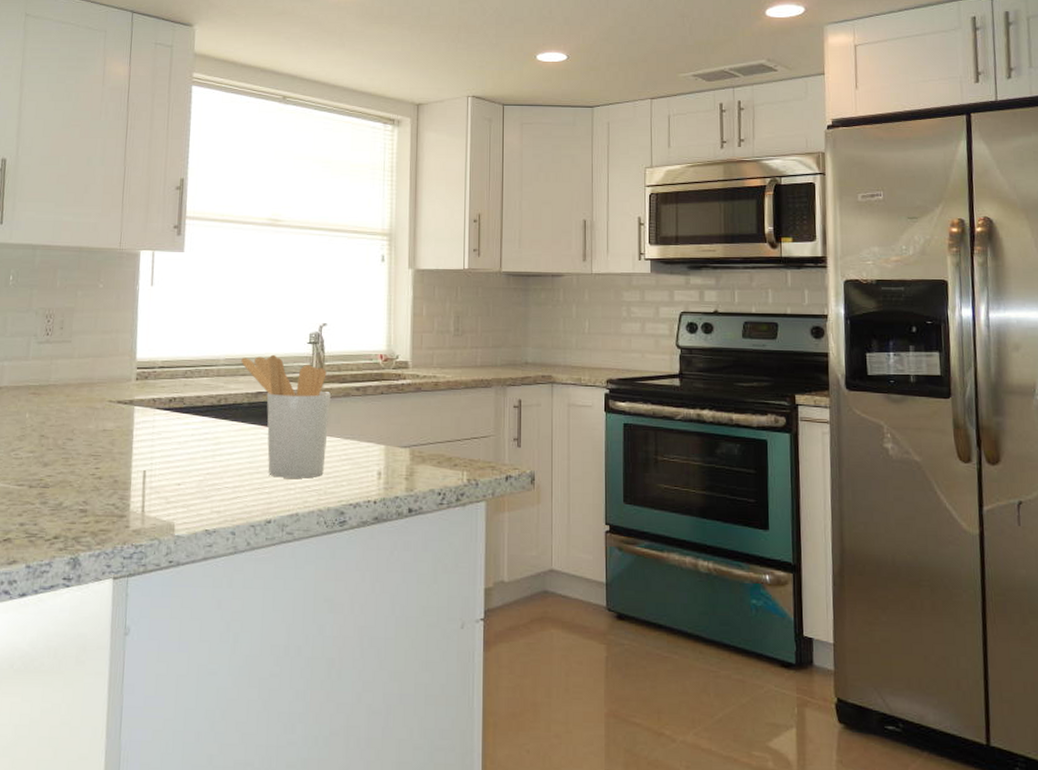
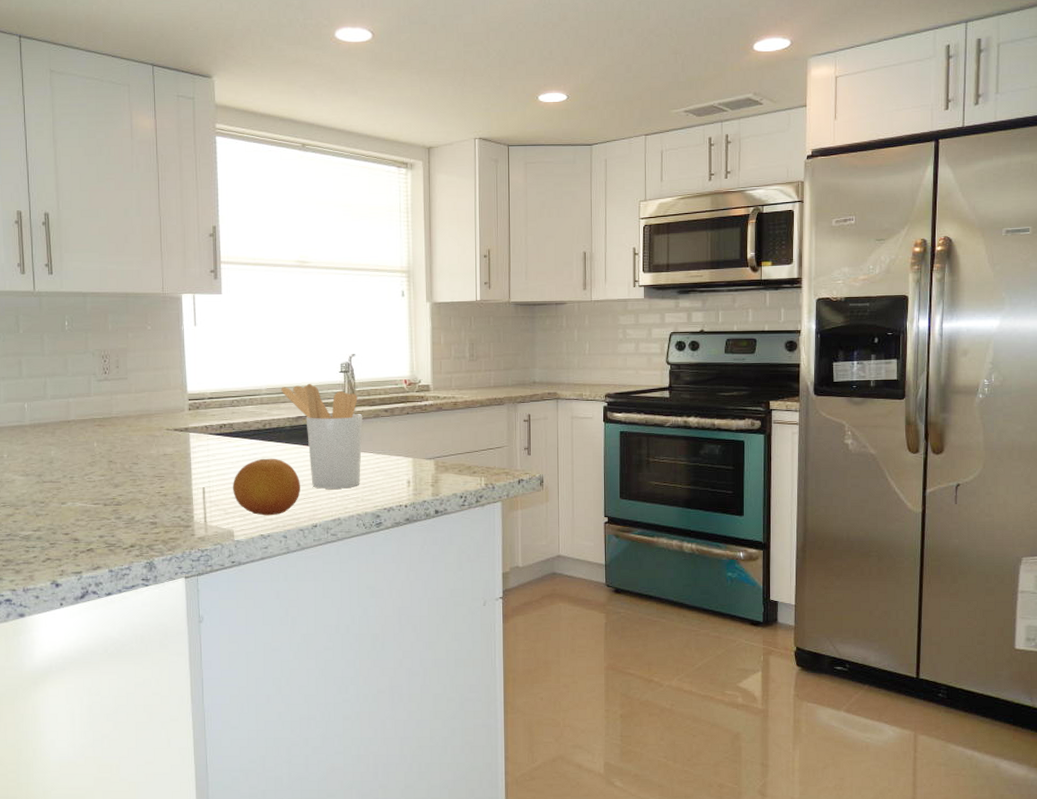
fruit: none [177,439,255,507] -> present [233,458,300,516]

